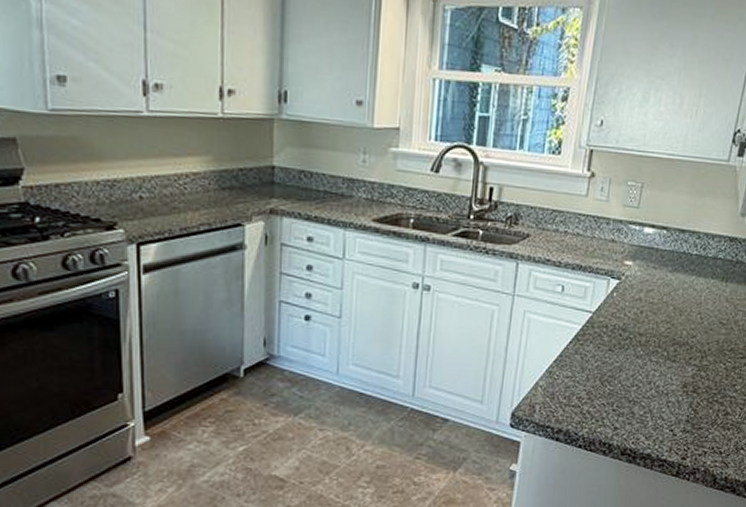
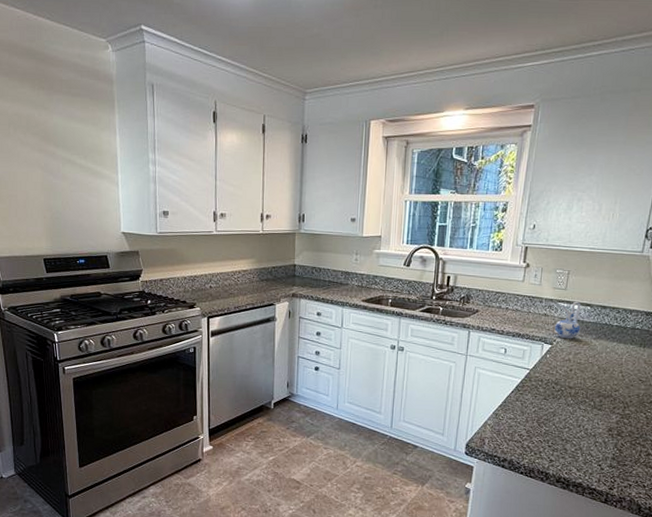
ceramic pitcher: none [623,223,656,272] -> present [554,301,581,339]

